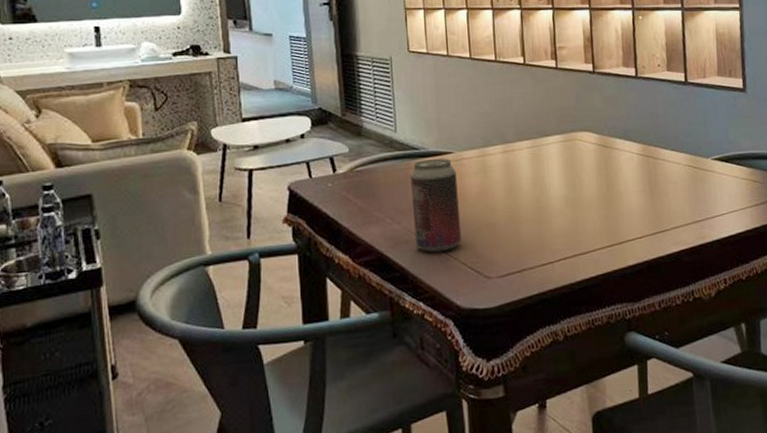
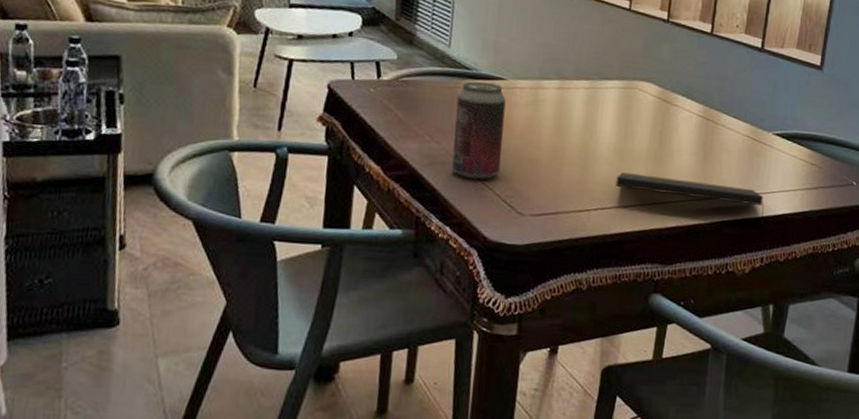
notepad: none [572,215,720,247] -> present [616,172,764,224]

